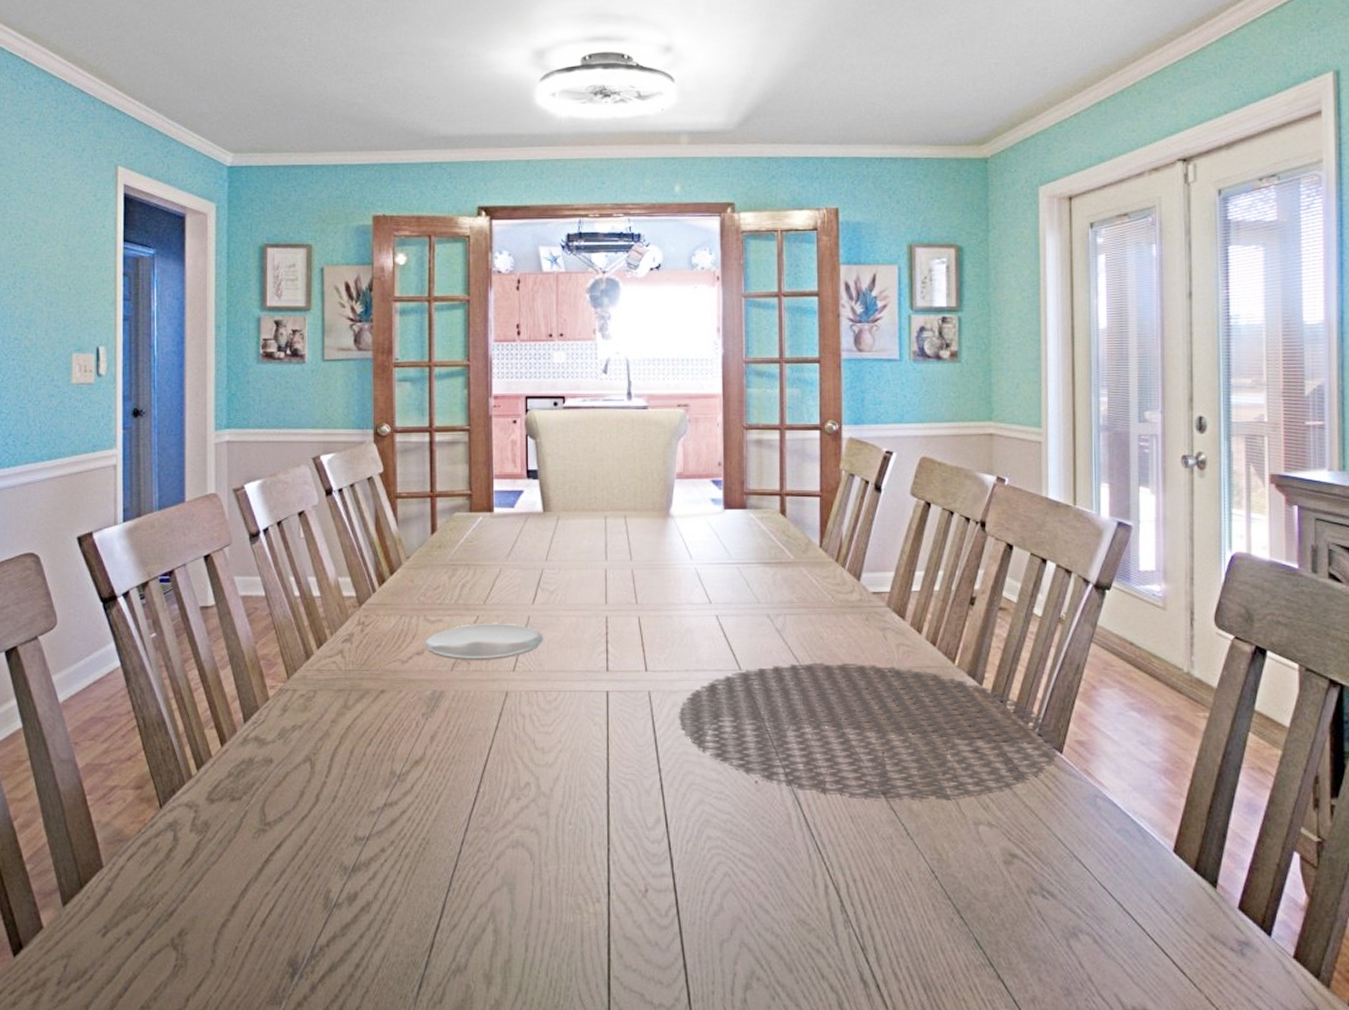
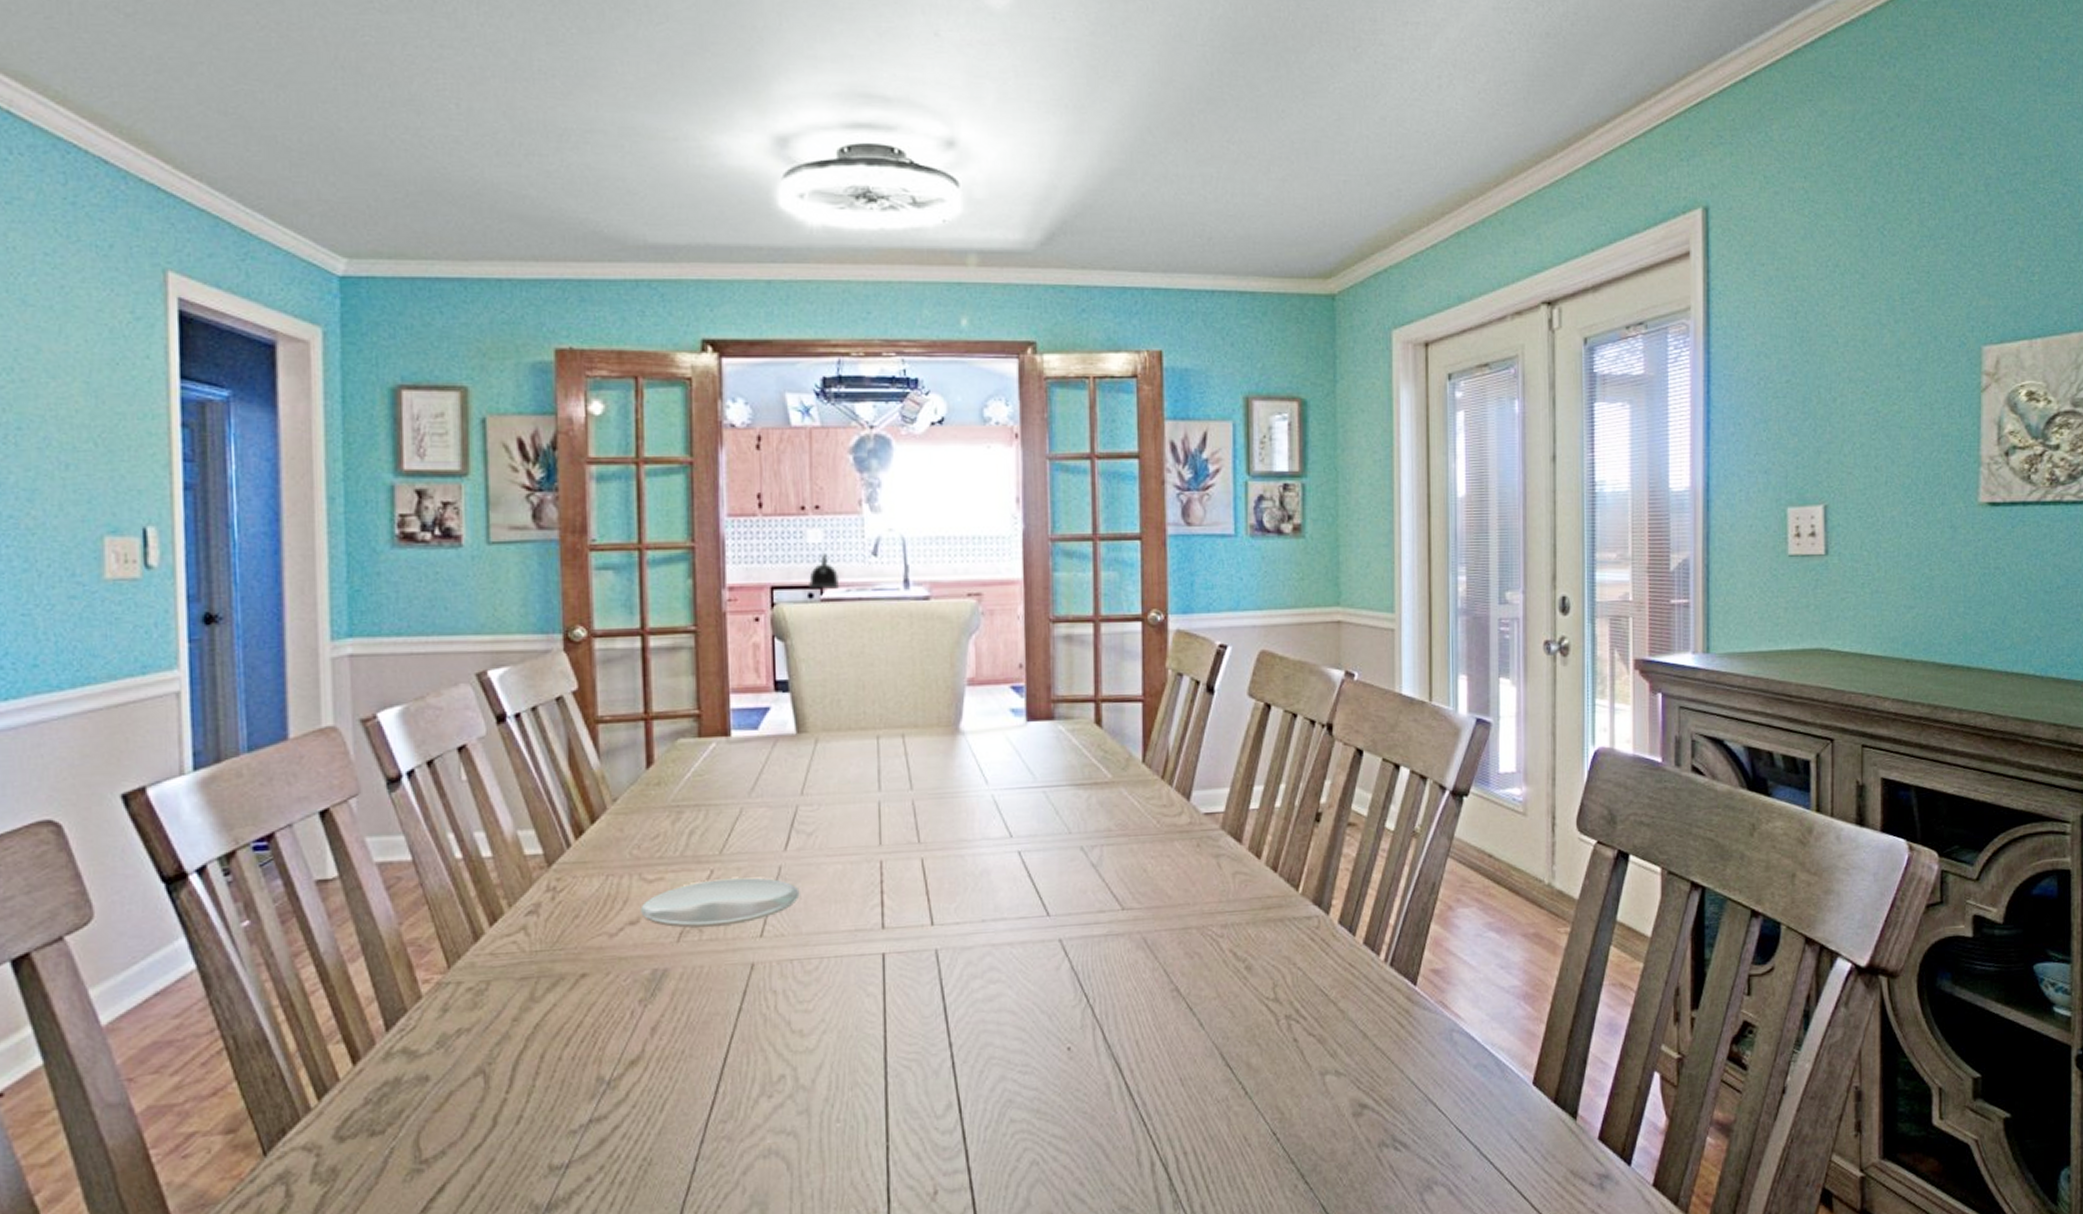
kettle: none [554,370,578,400] -> present [809,552,840,591]
place mat: present [679,662,1059,800] -> none [974,898,1413,1057]

